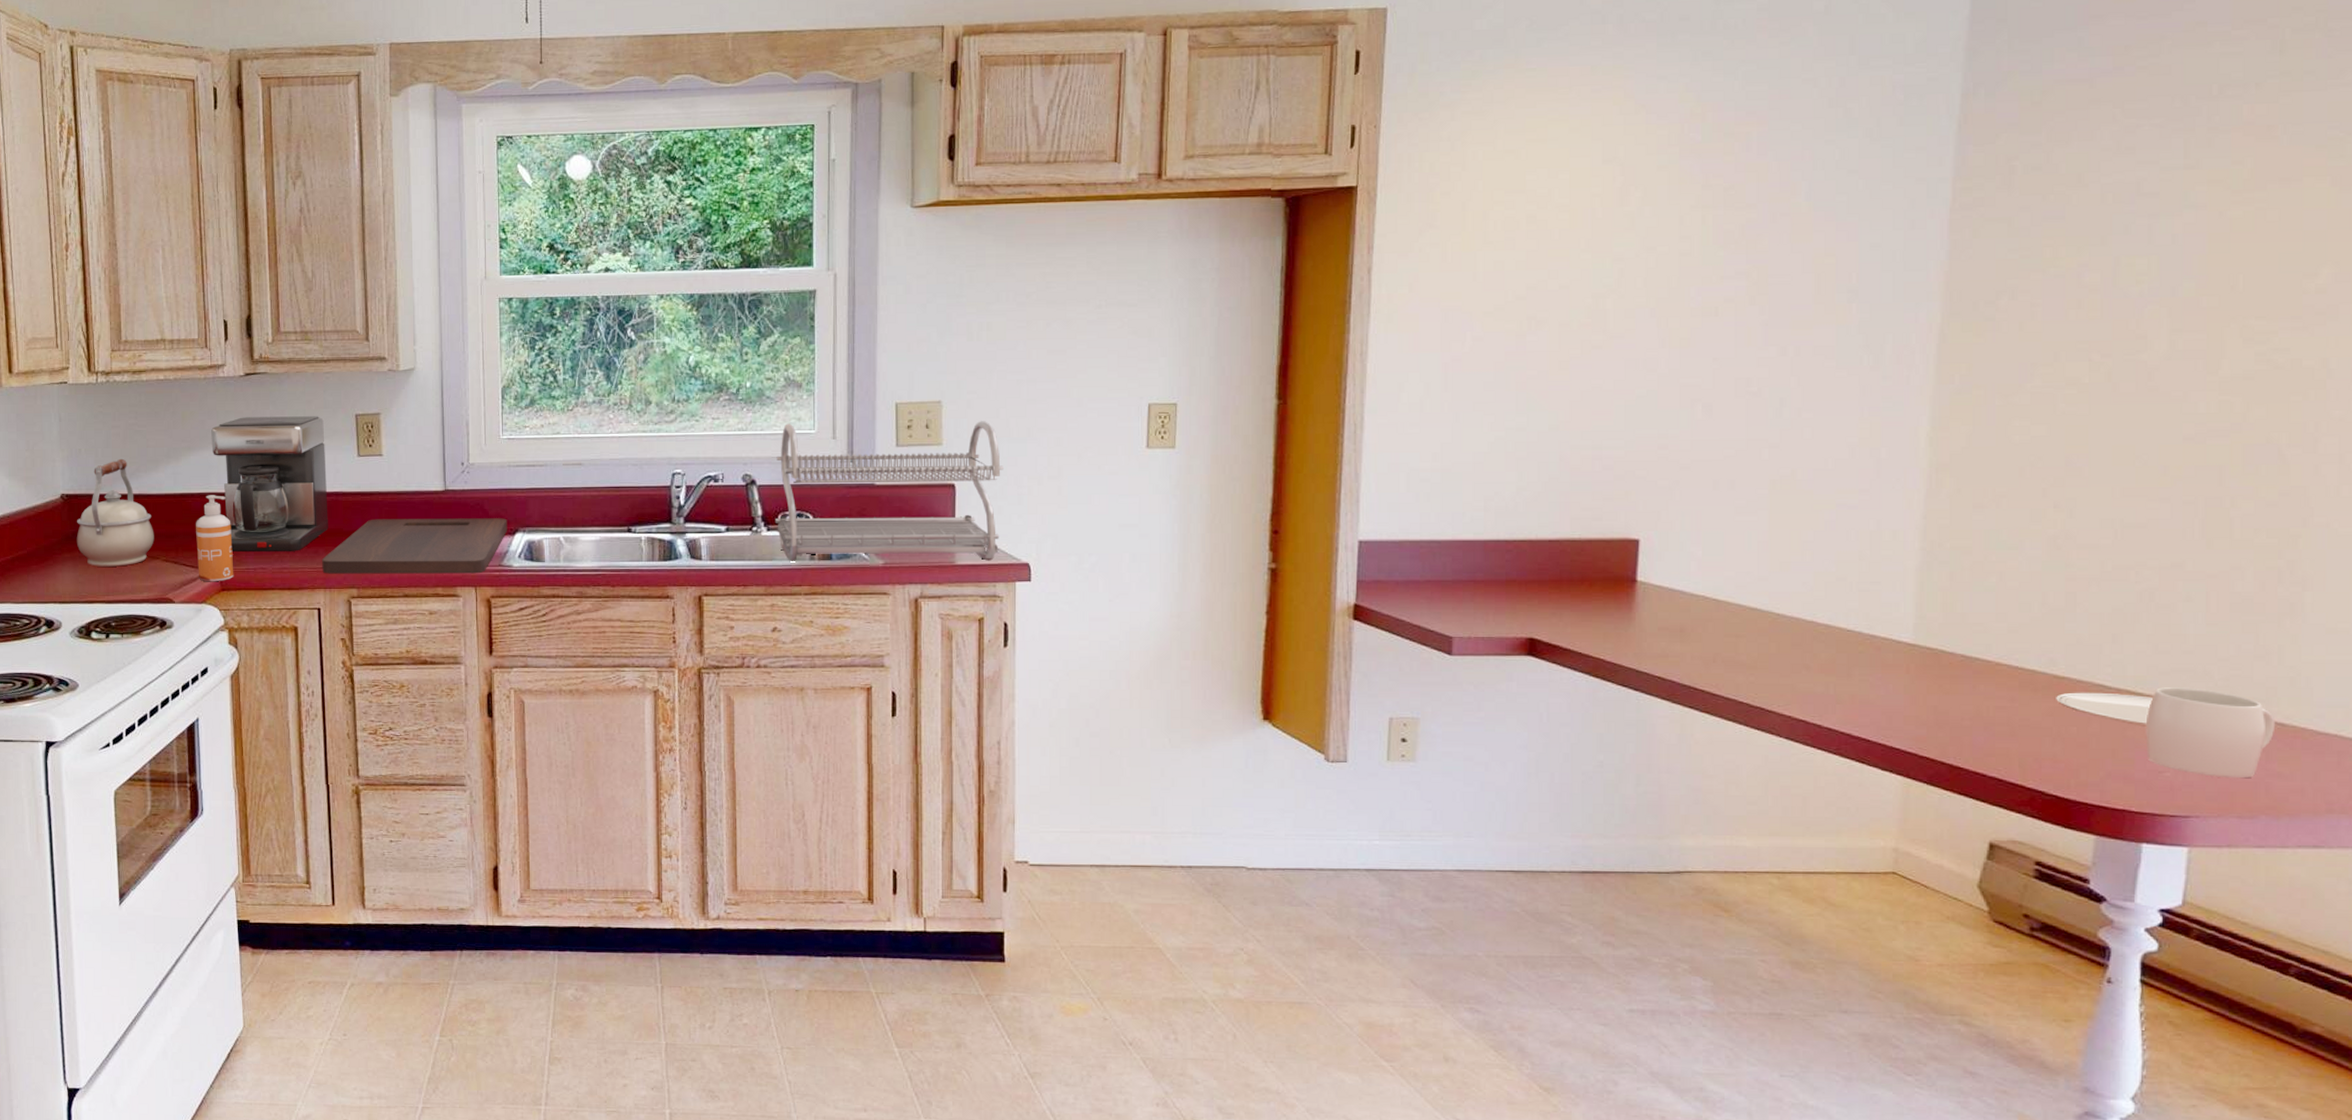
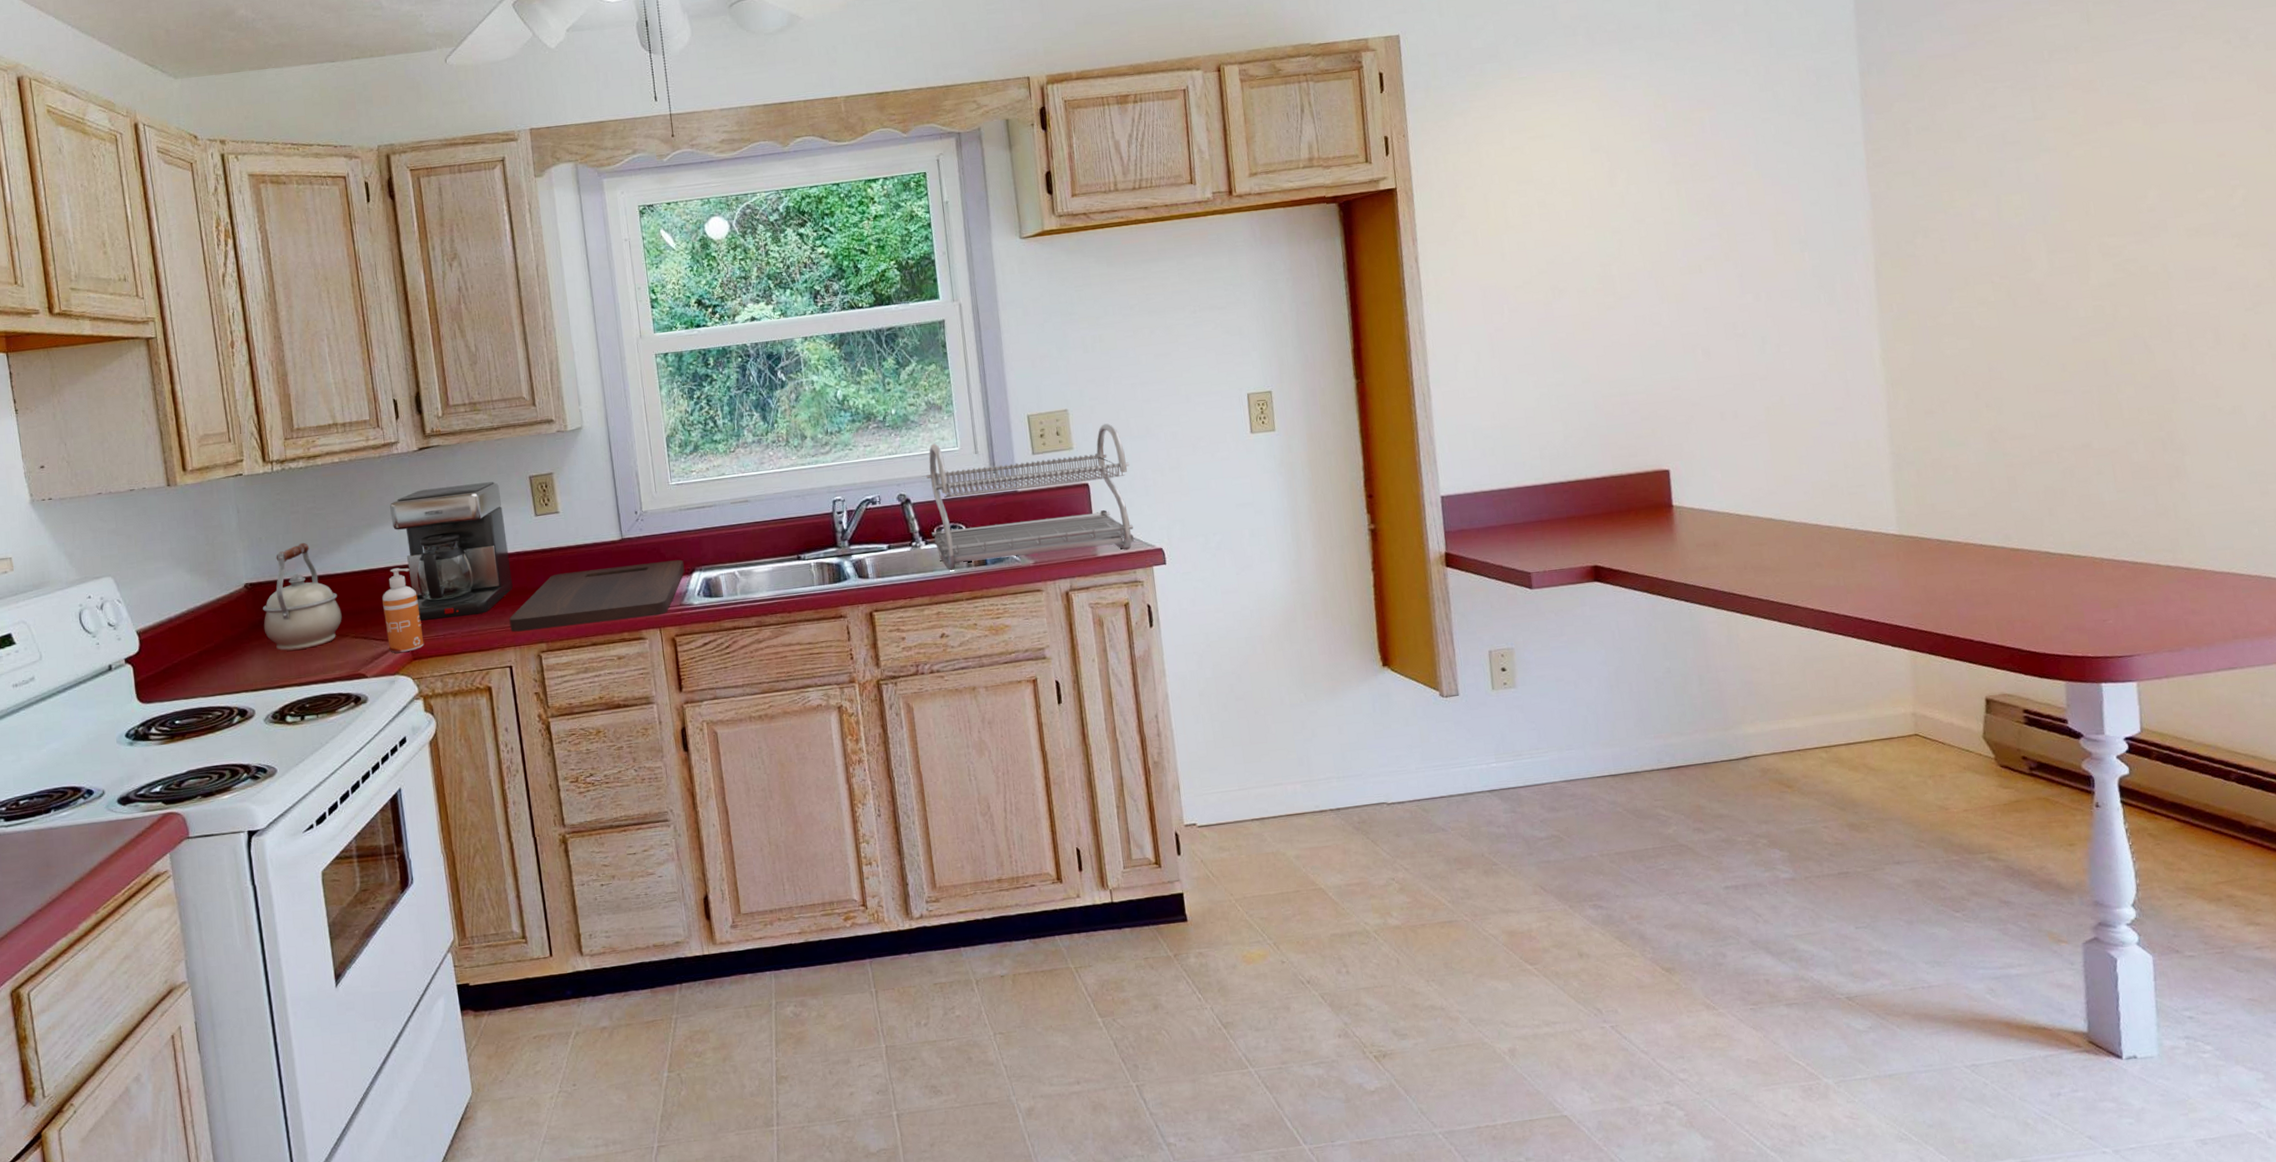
plate: present [2056,692,2153,728] -> none [2015,557,2088,585]
mug: present [2145,687,2276,779] -> none [2085,546,2184,620]

